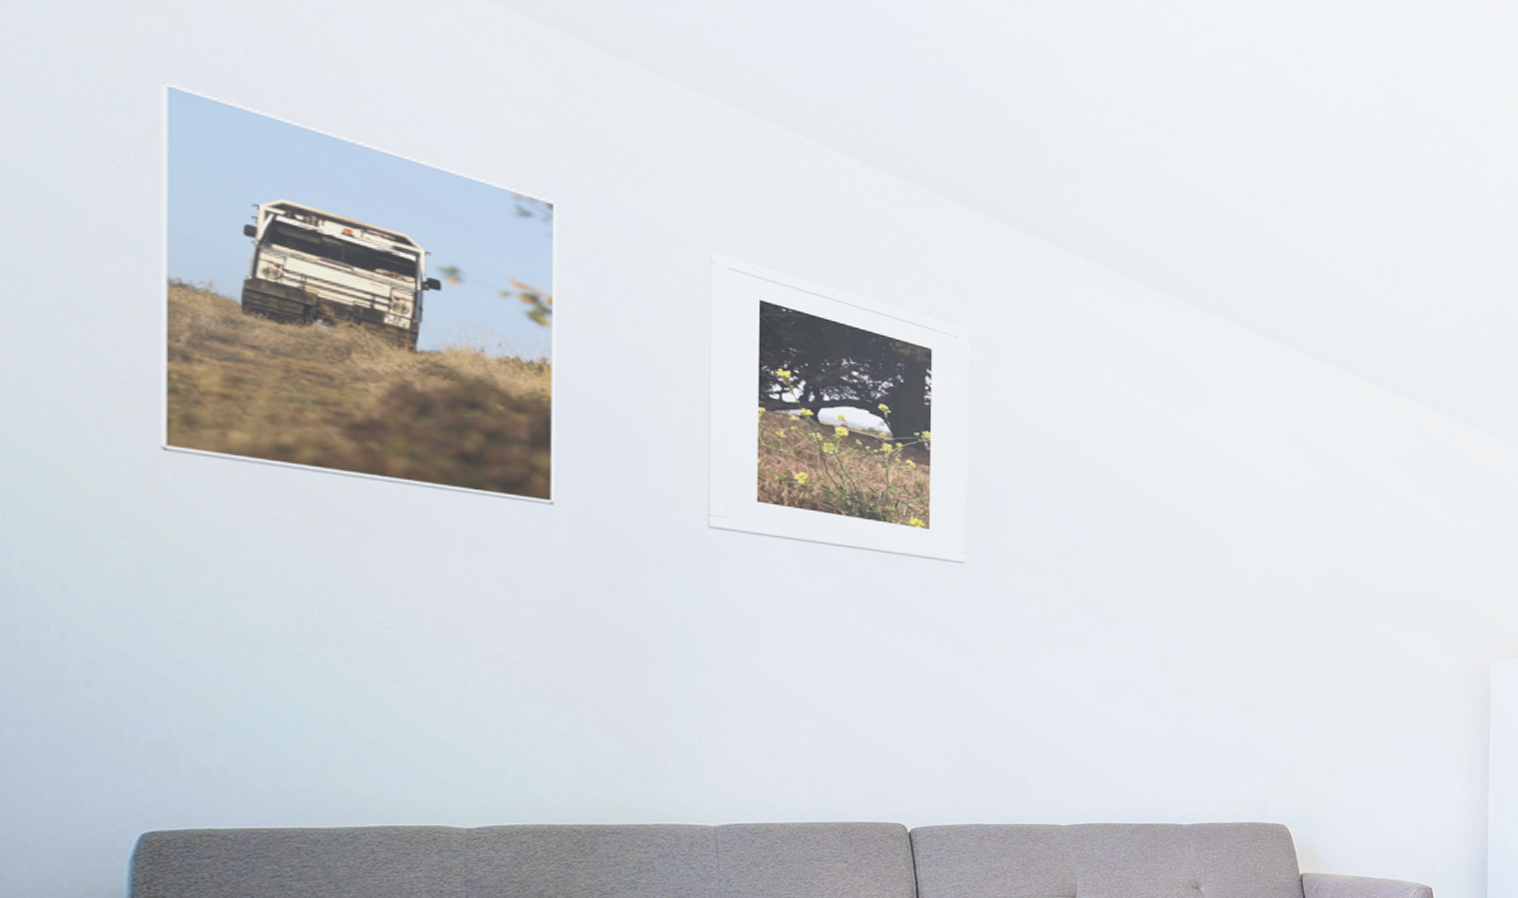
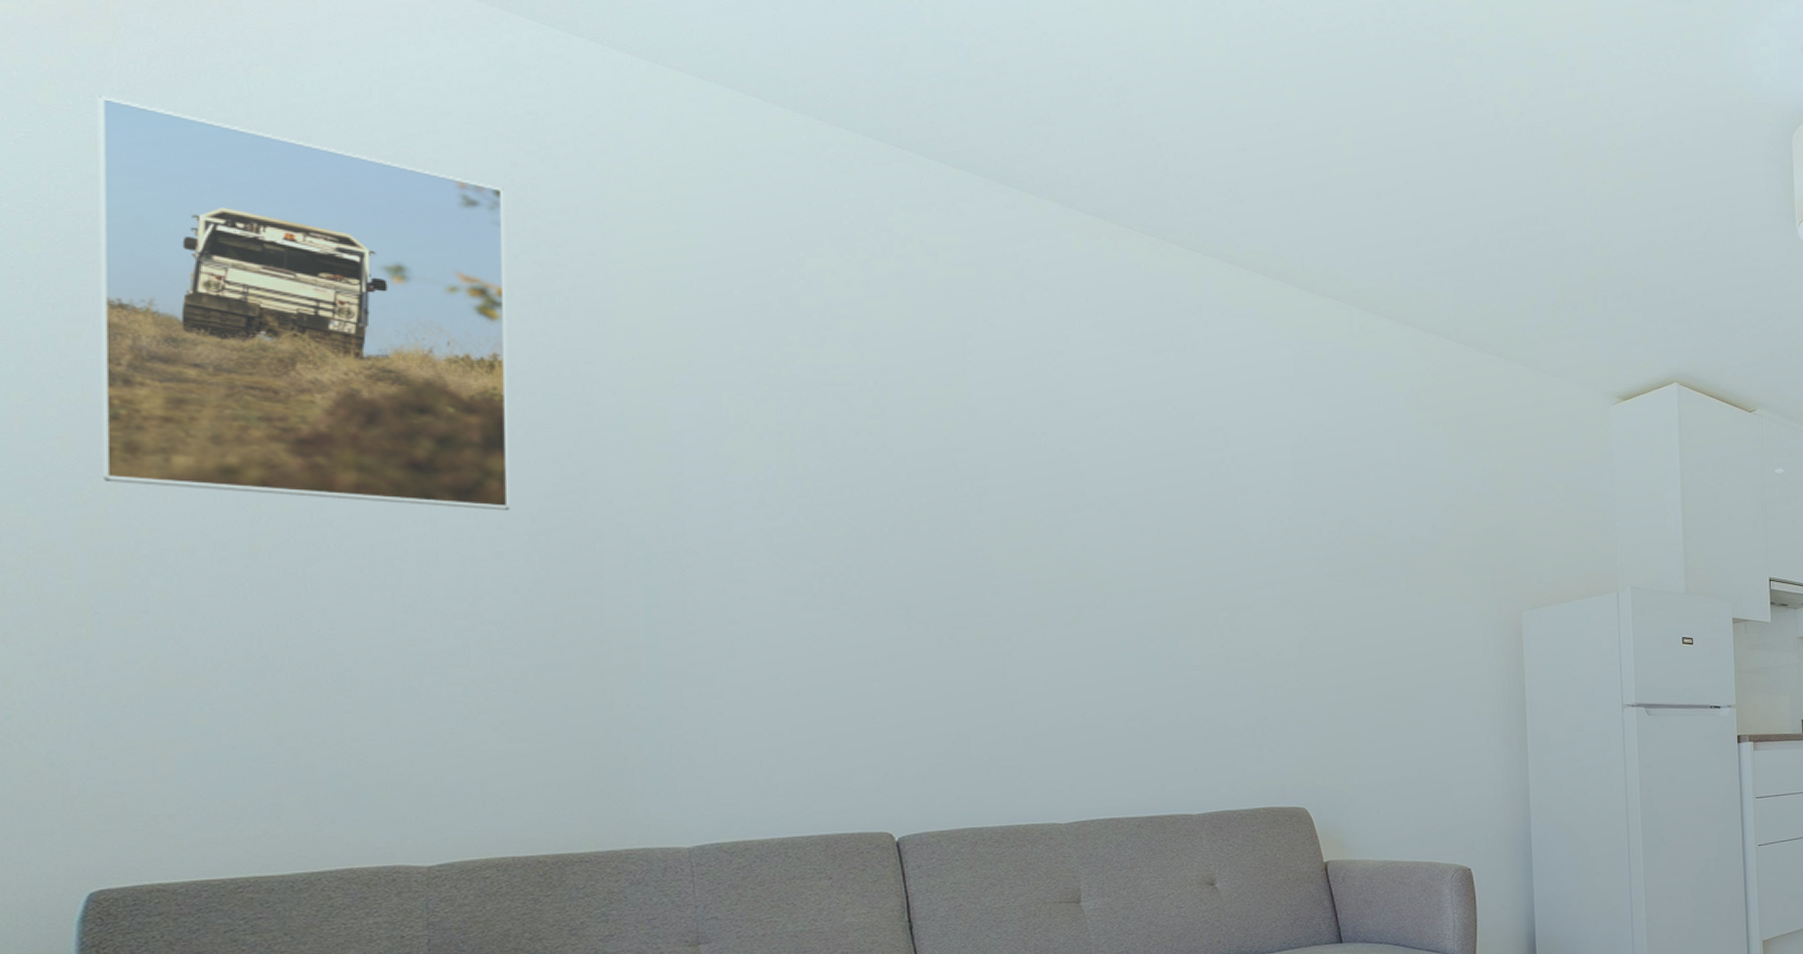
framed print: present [708,253,970,564] -> none [665,229,946,544]

